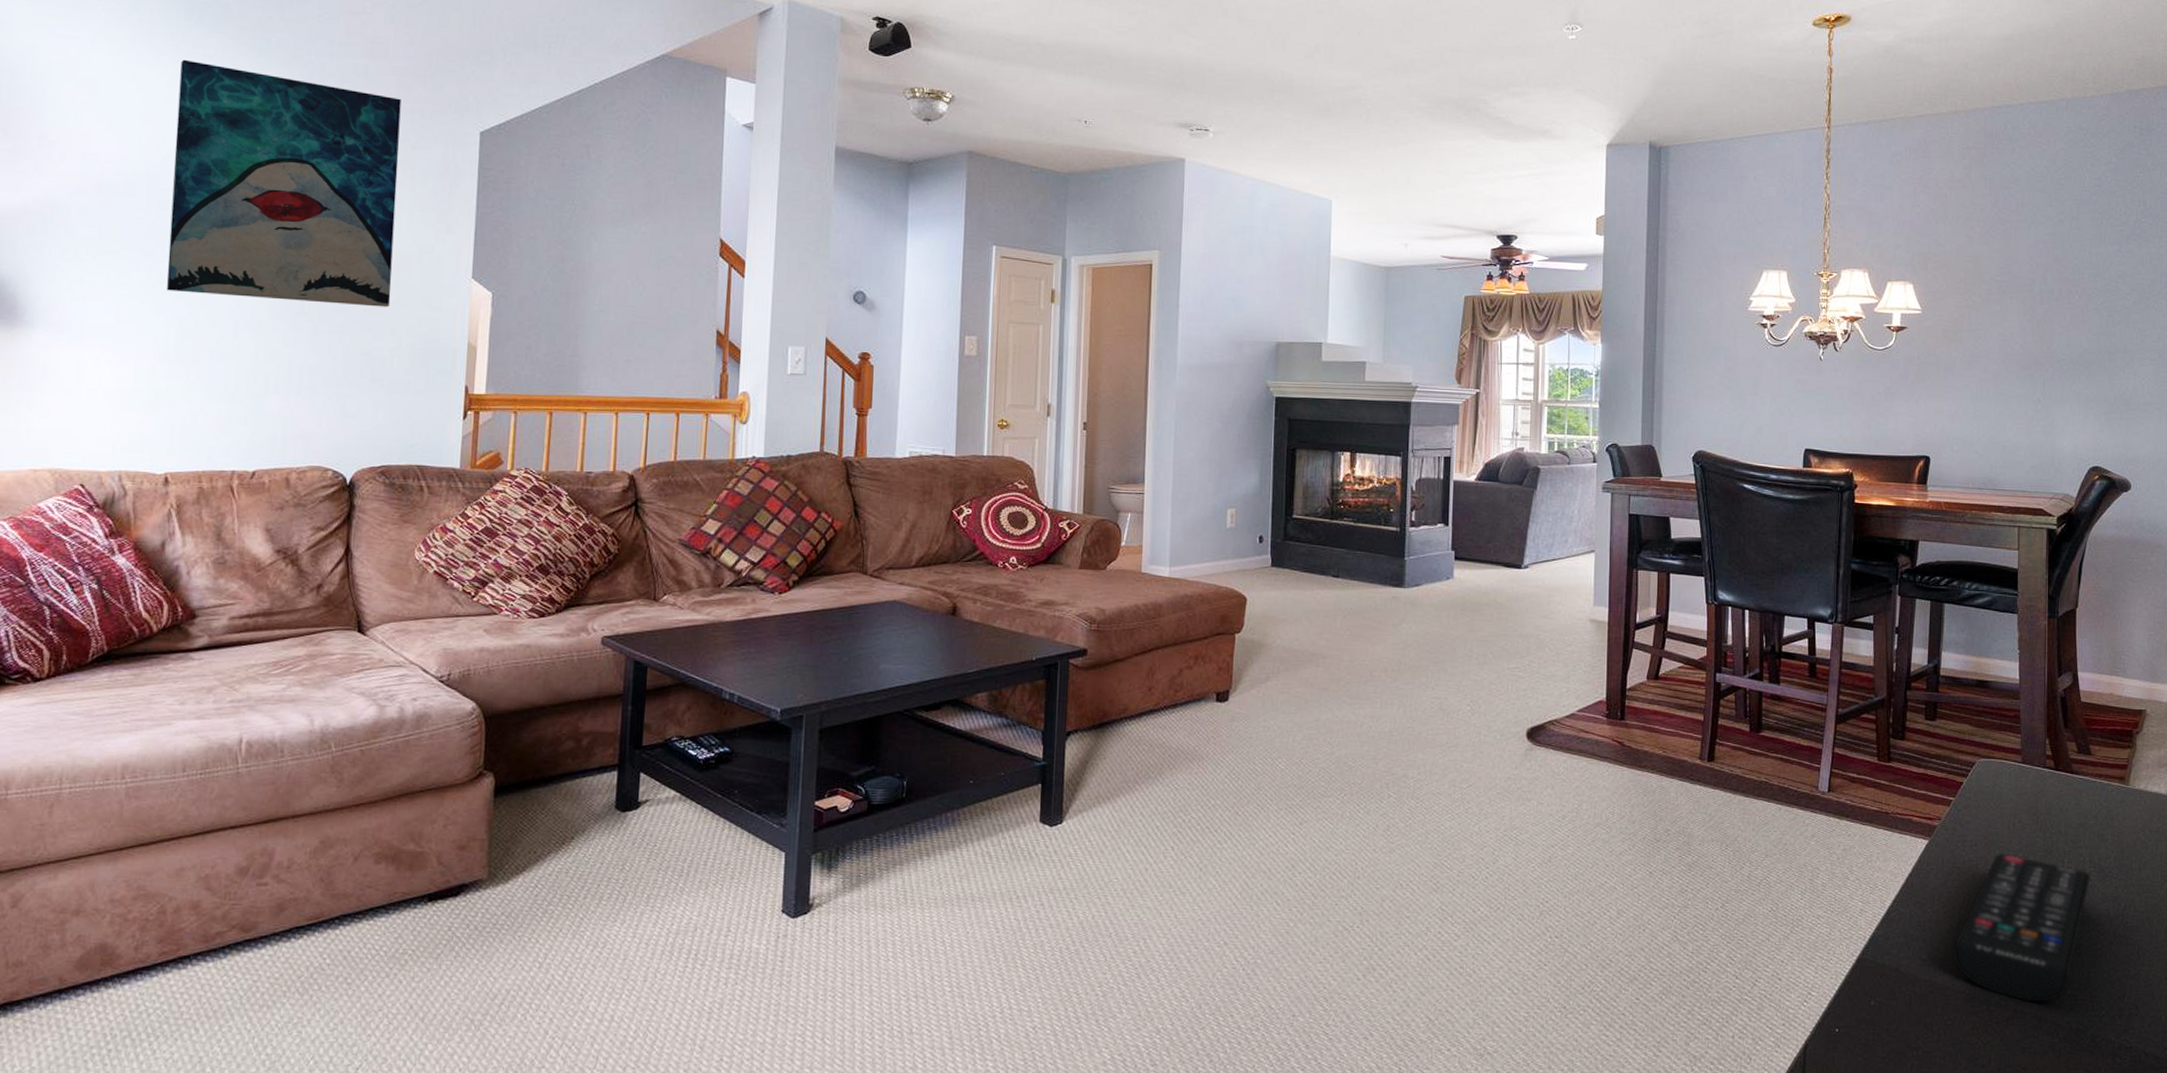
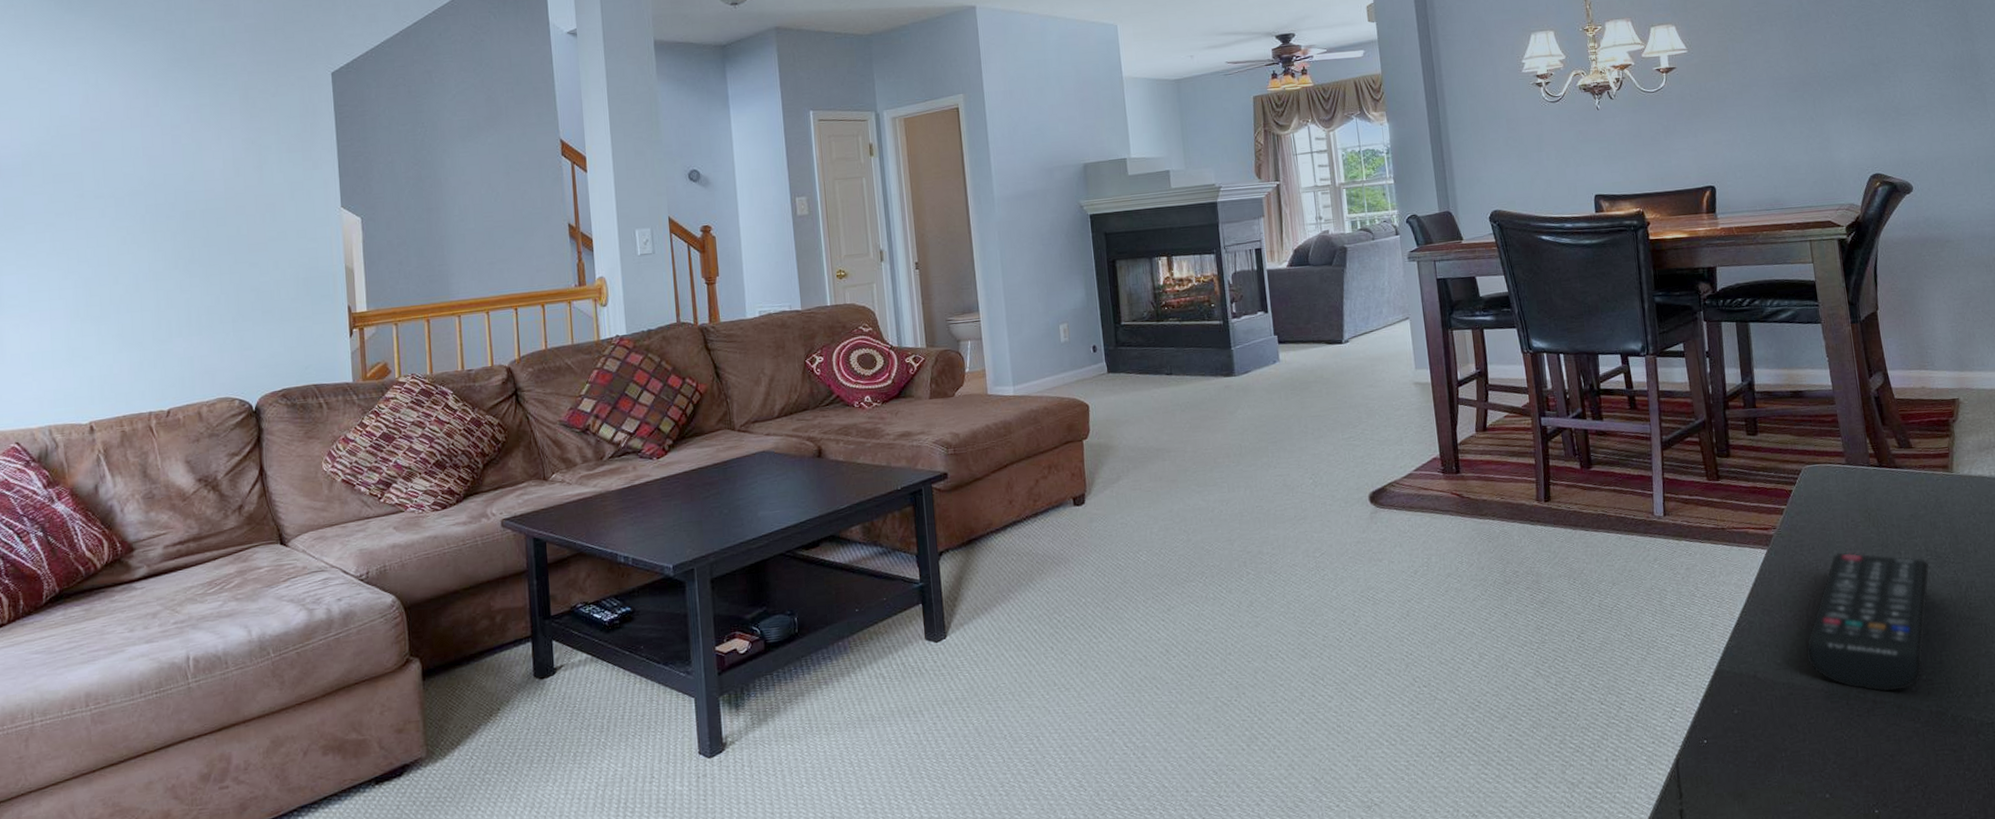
wall art: present [166,59,401,308] -> none [57,44,271,256]

